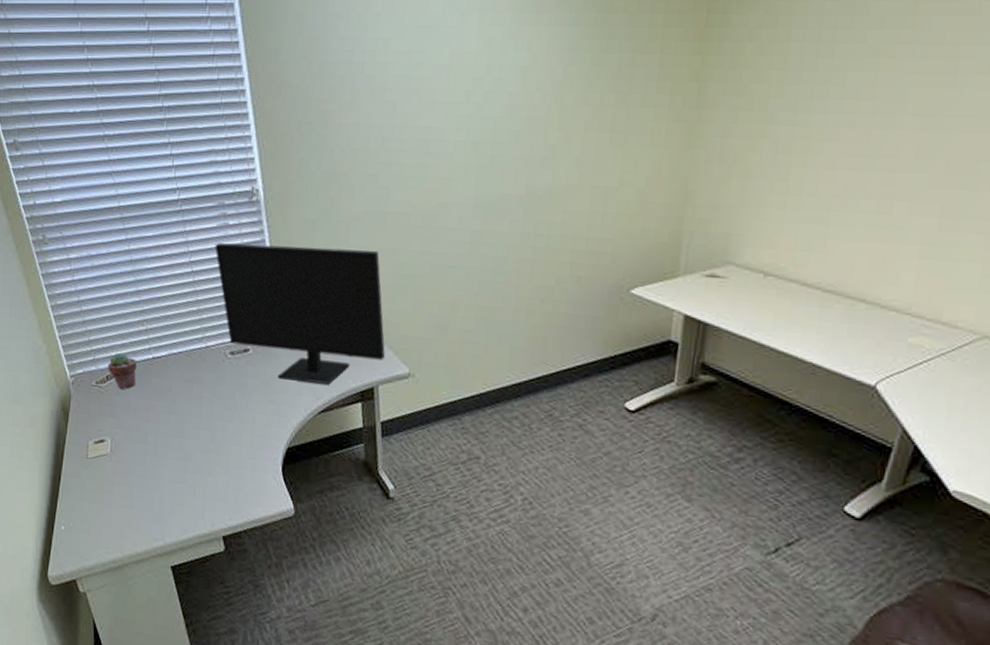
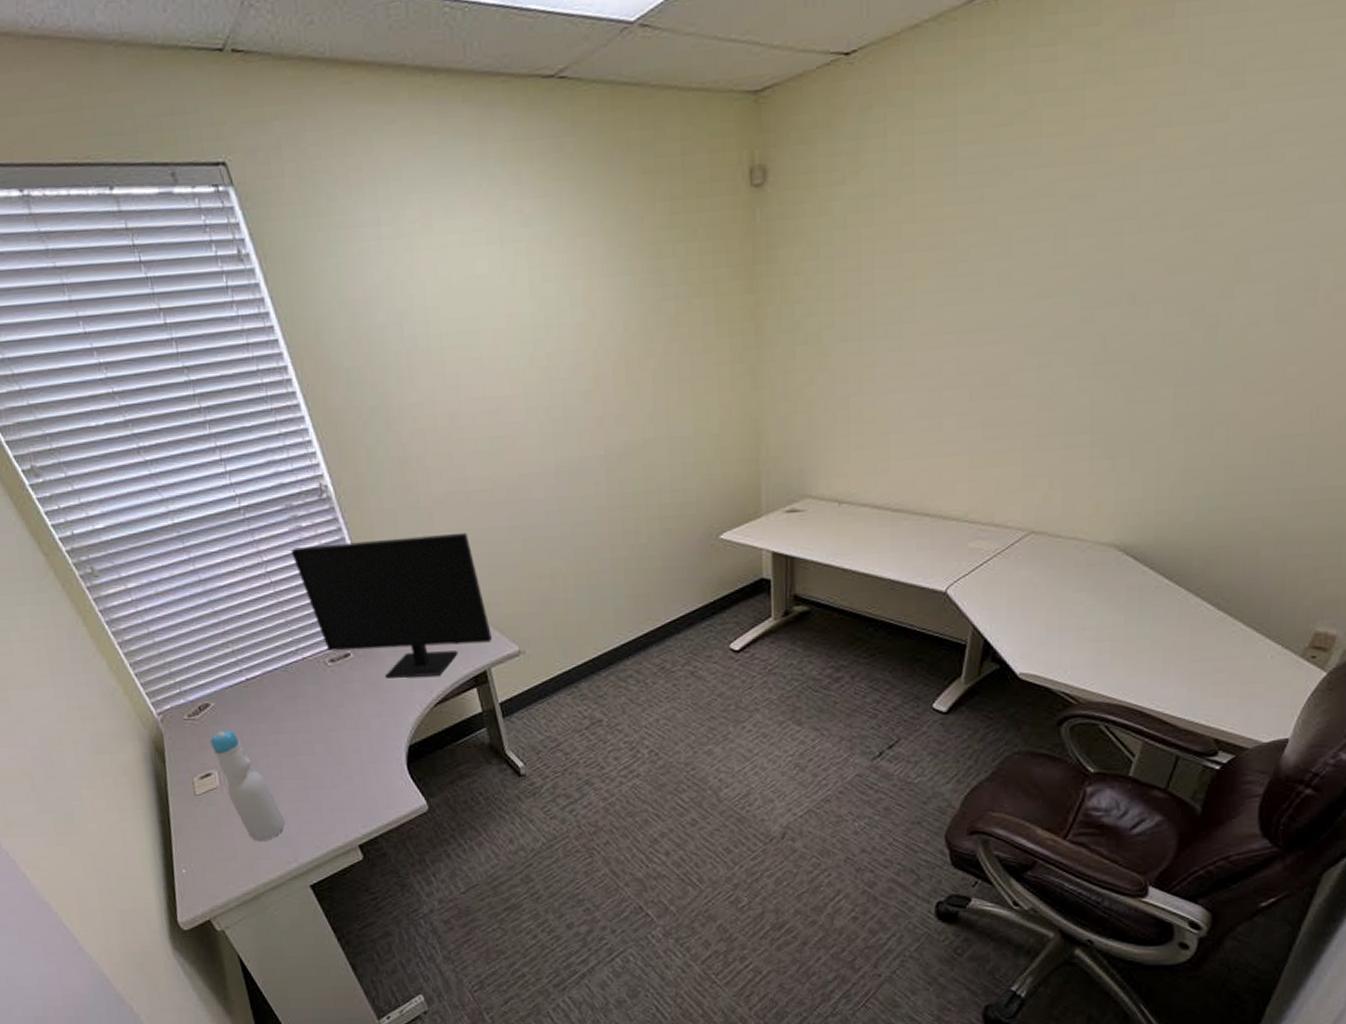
potted succulent: present [107,352,137,389] -> none [197,679,233,717]
bottle: none [109,401,161,514] -> present [209,730,285,841]

